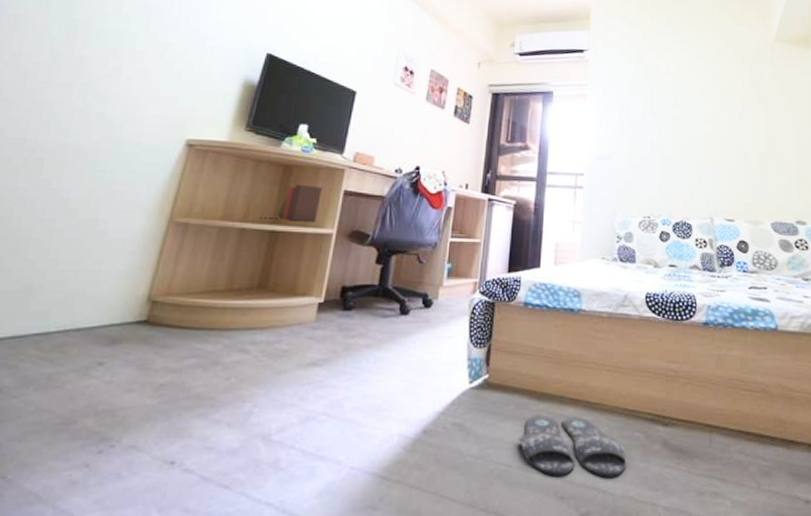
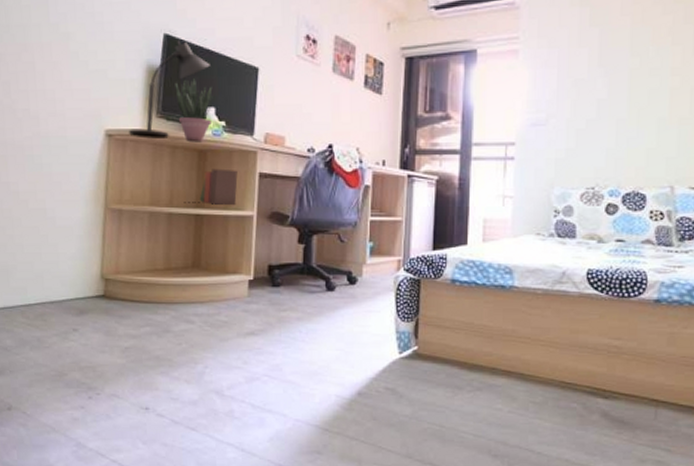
desk lamp: none [211,61,309,152] -> present [128,41,210,139]
potted plant: none [268,95,308,158] -> present [175,77,213,143]
slippers: present [518,415,627,477] -> none [450,383,562,441]

